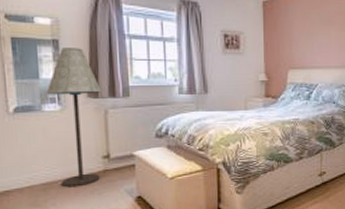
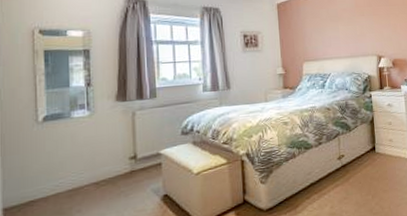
floor lamp: present [46,48,101,188] -> none [76,56,129,193]

